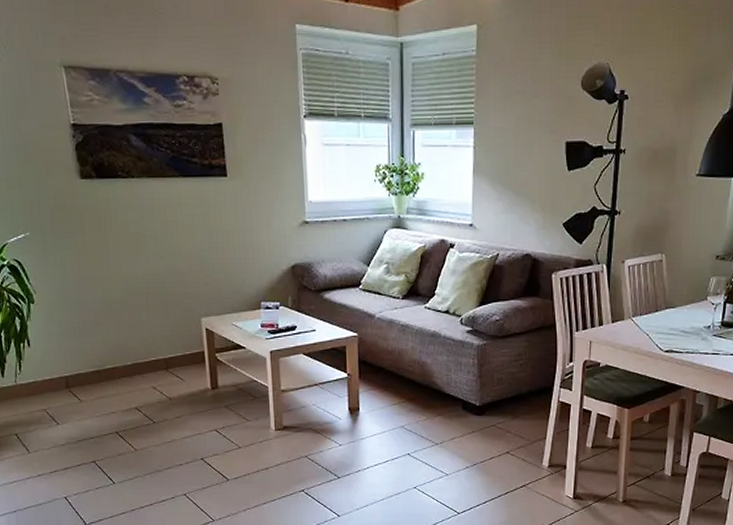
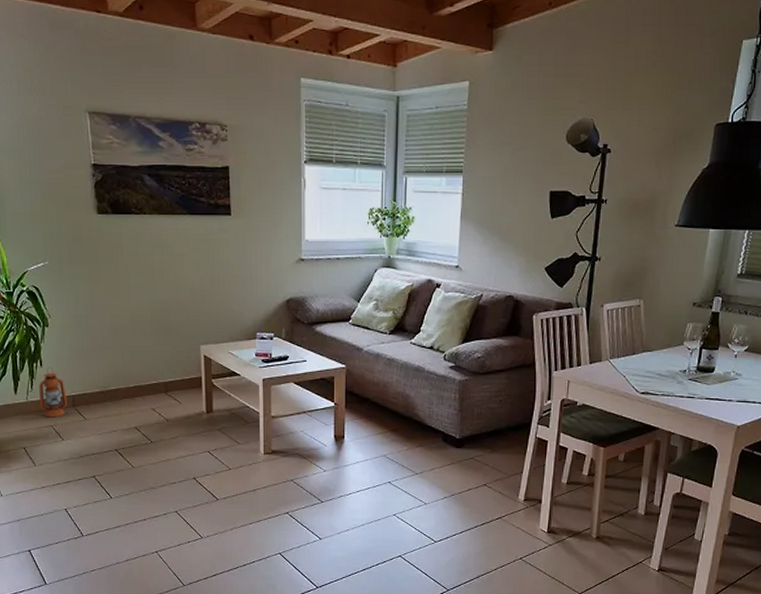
lantern: none [28,347,60,401] -> present [39,367,67,418]

